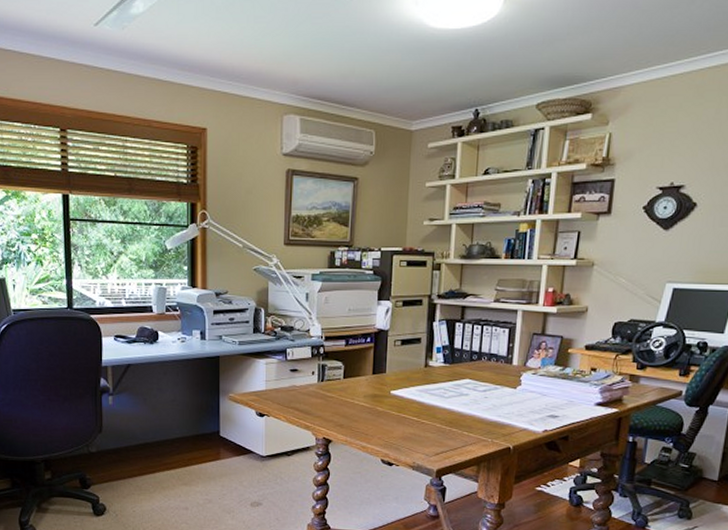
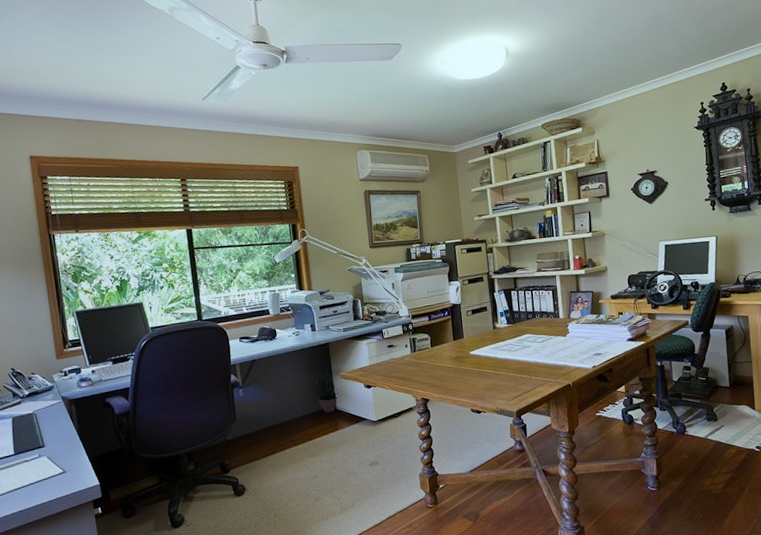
potted plant: none [195,390,224,439] -> present [312,372,339,413]

